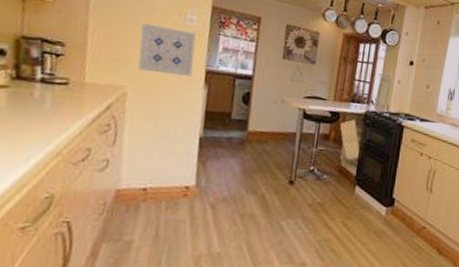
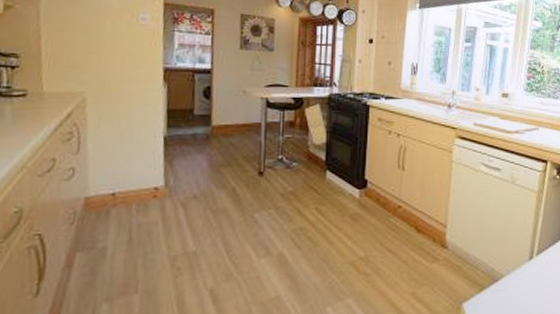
wall art: present [138,23,196,77] -> none [94,26,151,76]

